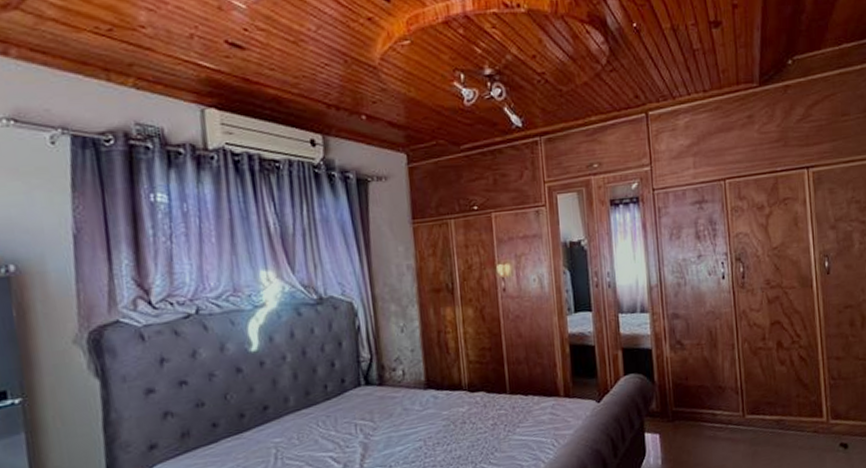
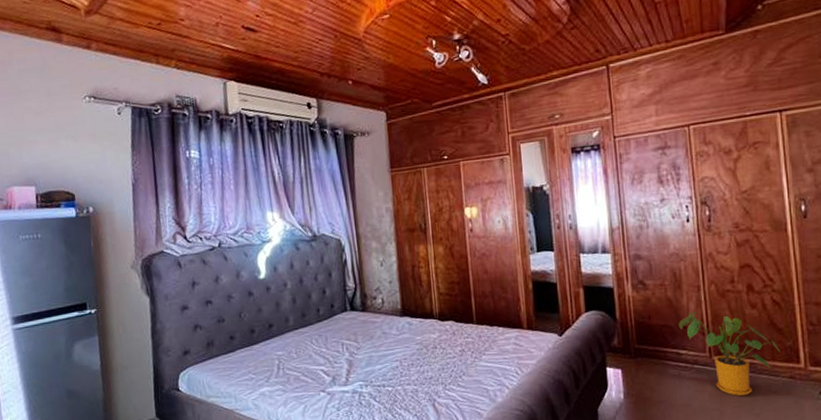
house plant: none [714,370,806,454] -> present [679,311,780,397]

